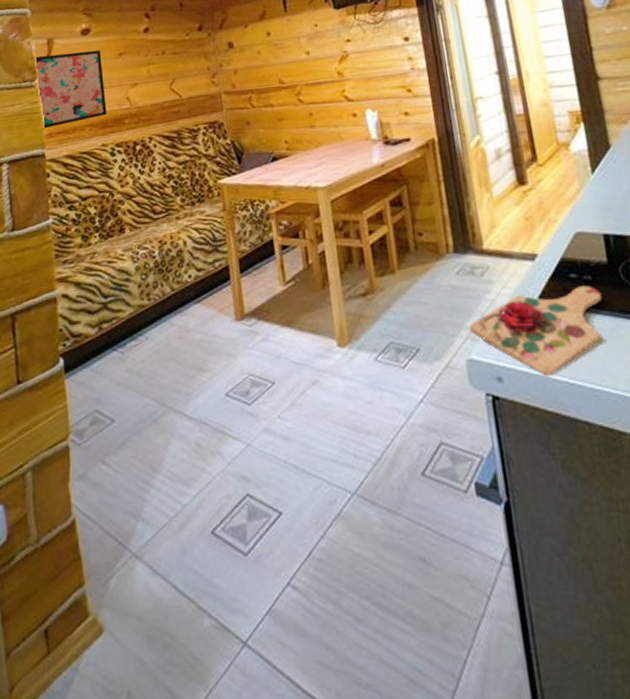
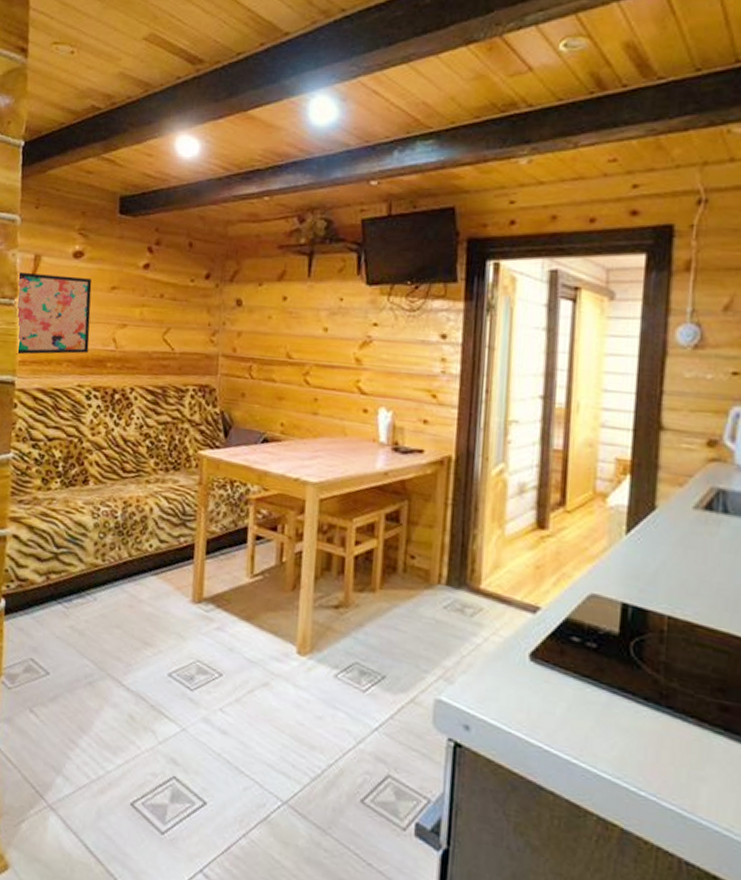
cutting board: present [469,285,603,376] -> none [445,645,604,737]

